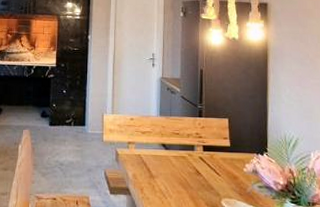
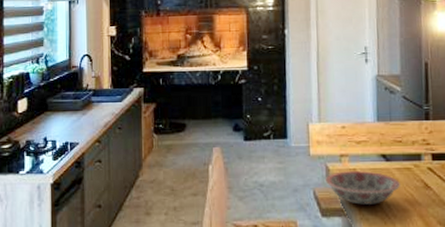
ceramic bowl: none [114,156,176,186] -> present [325,171,400,205]

